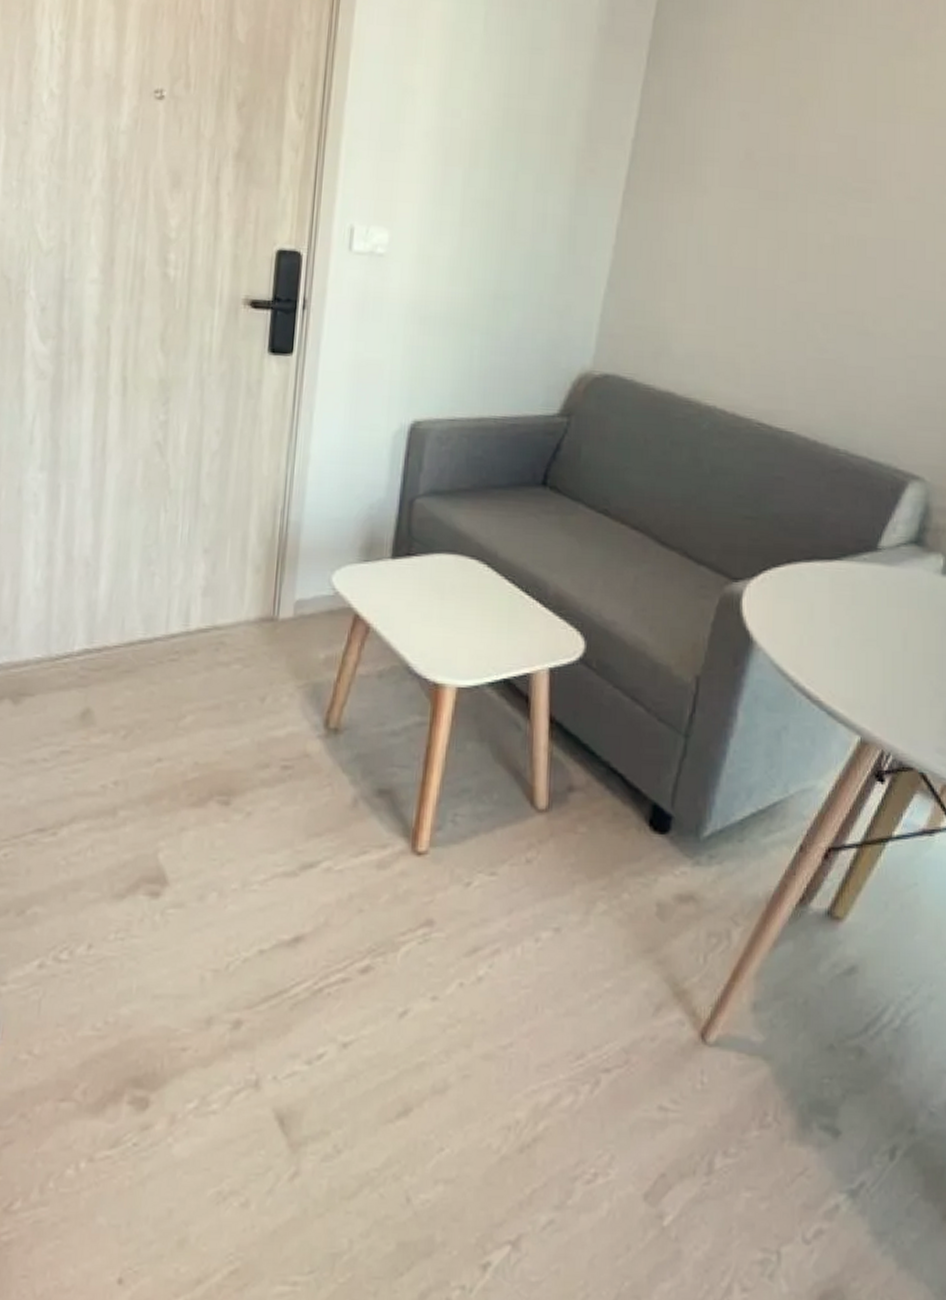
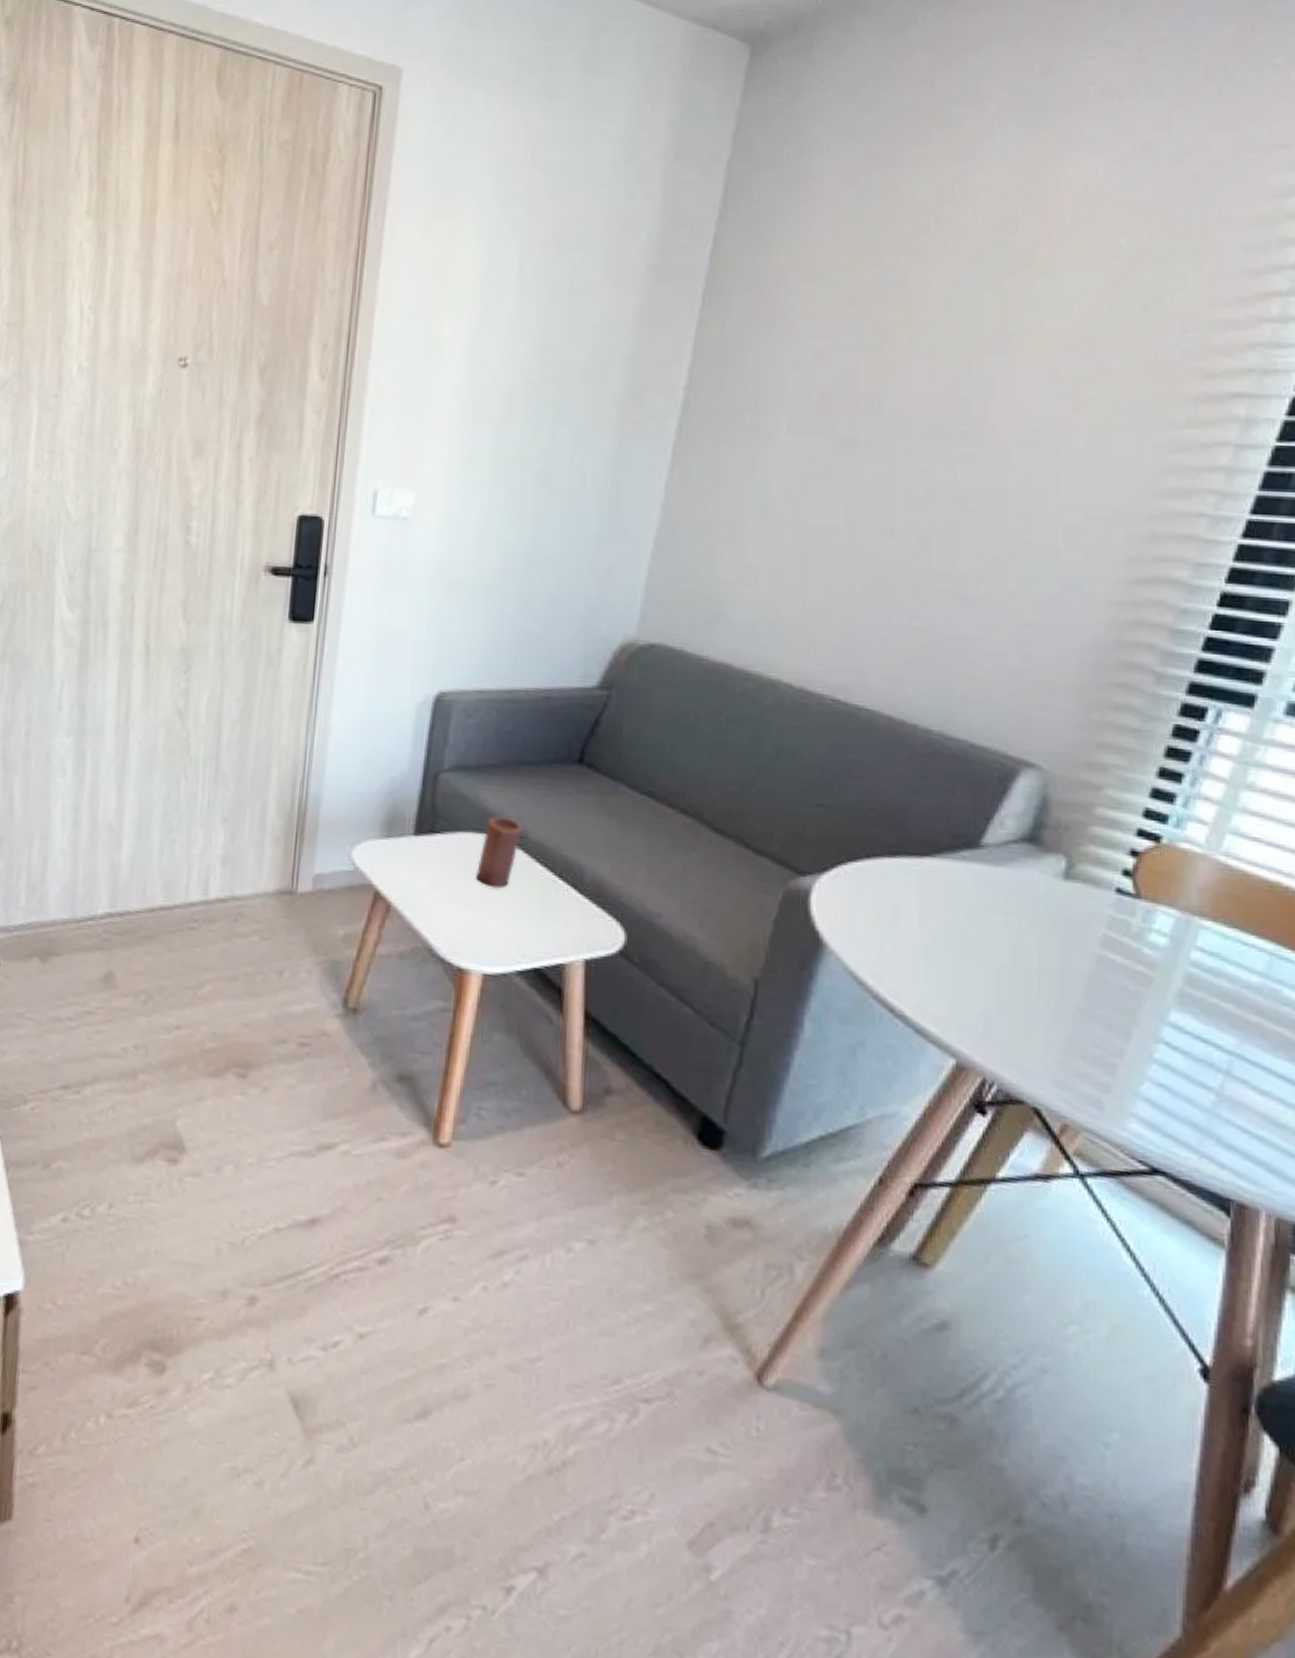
candle: none [449,538,491,606] -> present [475,816,522,889]

